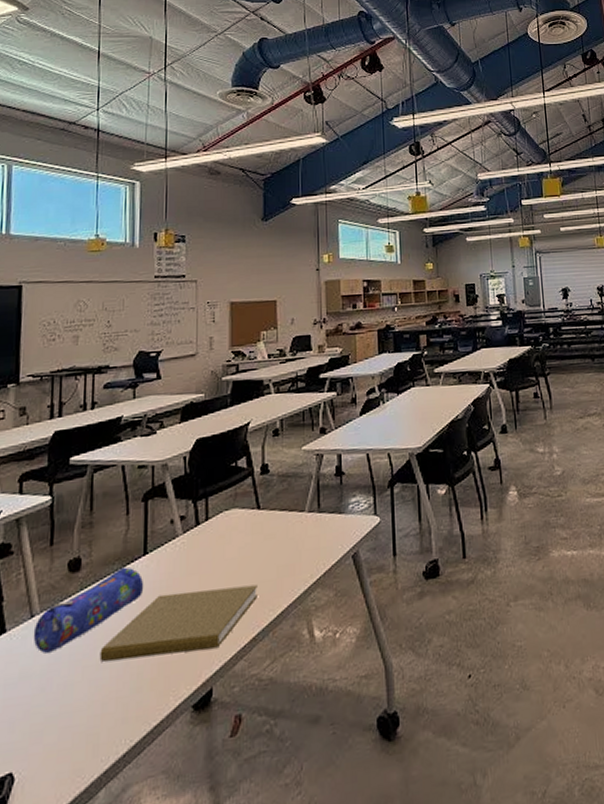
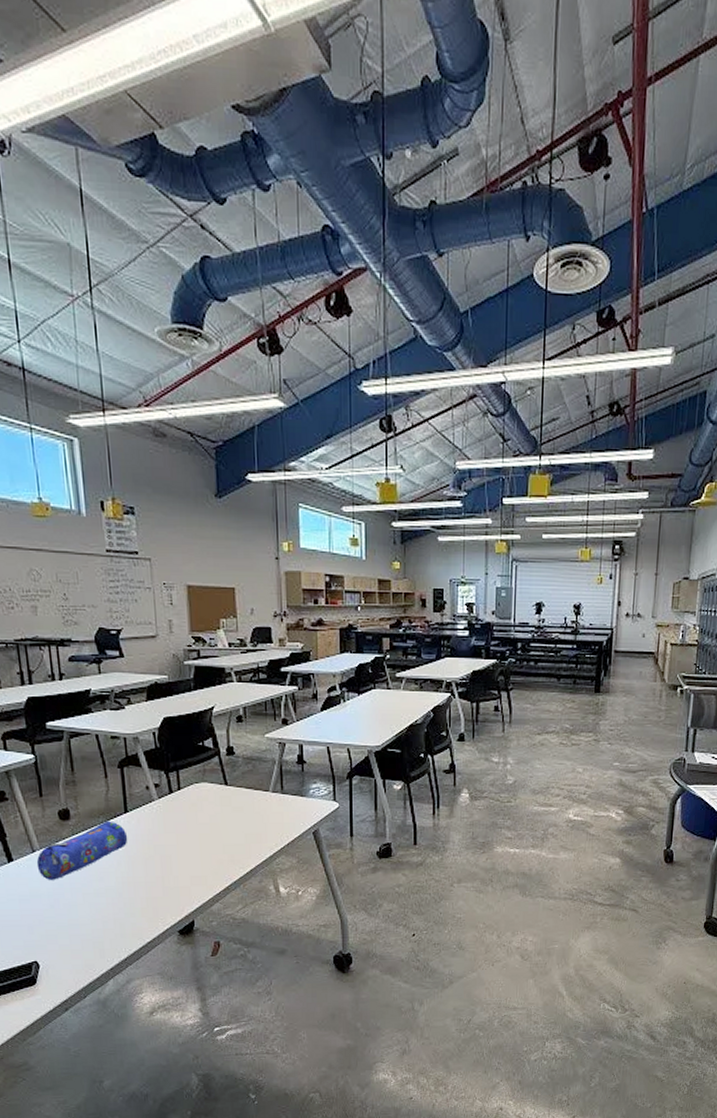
book: present [99,584,257,661] -> none [96,846,229,892]

